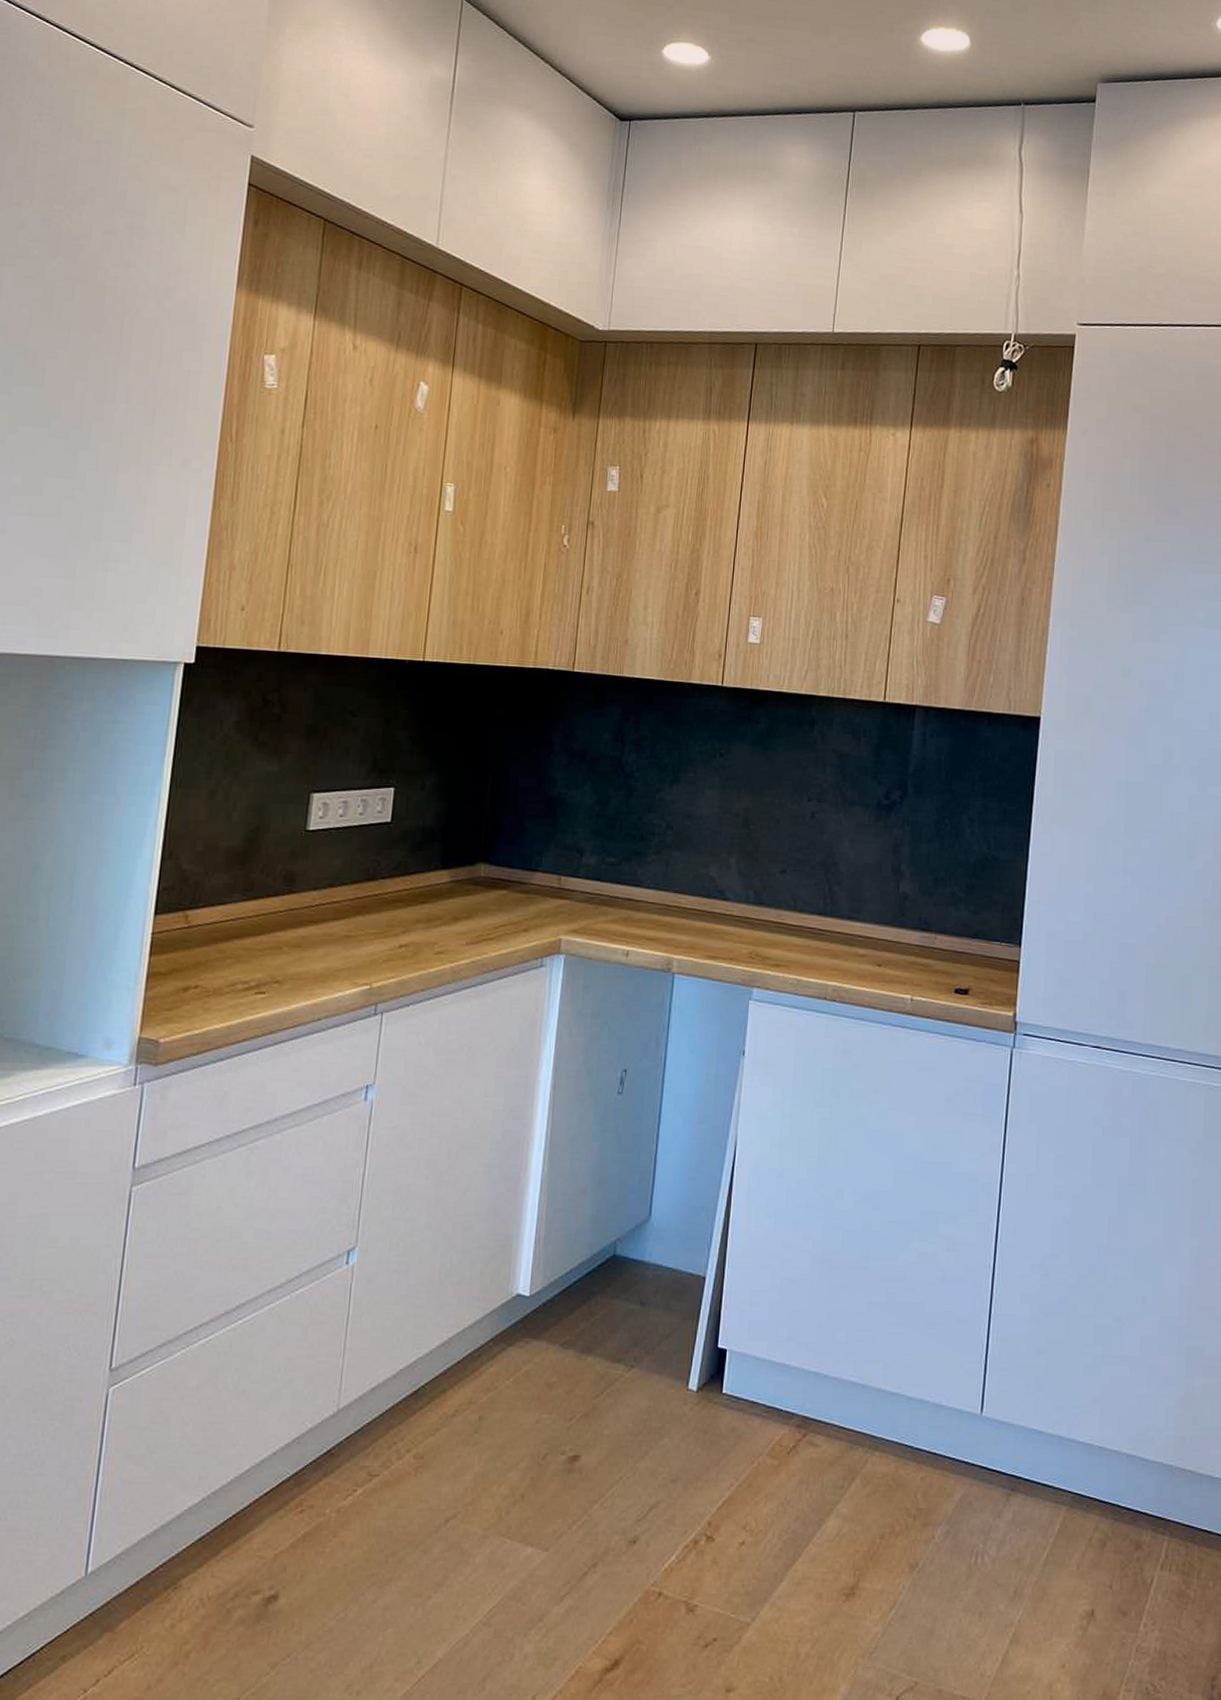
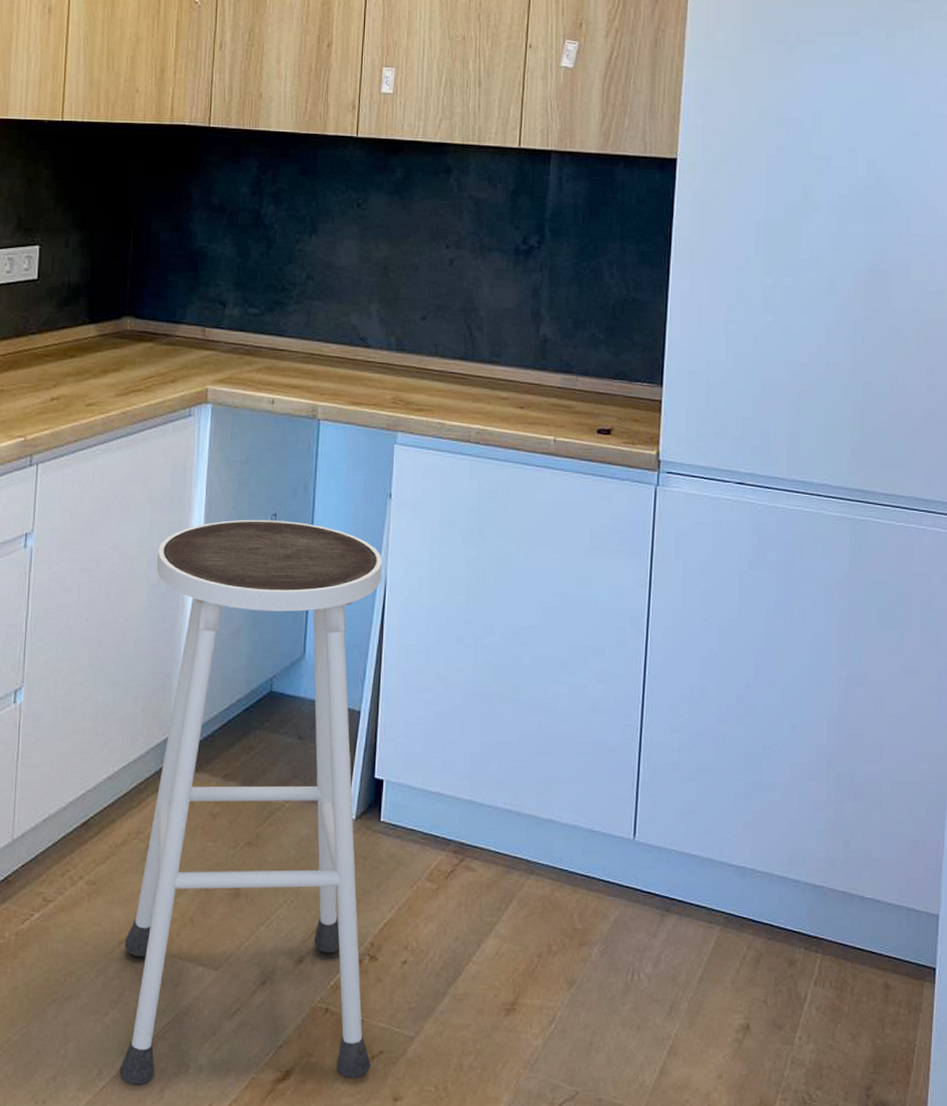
stool: none [440,1075,733,1676] -> present [119,519,382,1087]

